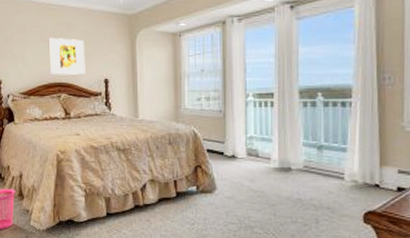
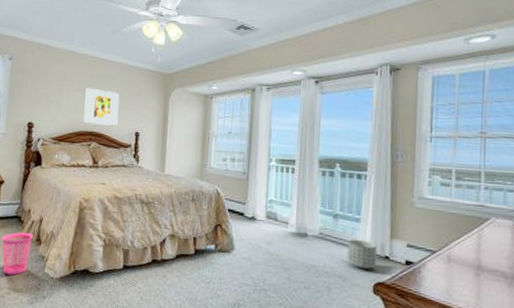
planter: none [334,169,366,200] -> present [347,239,377,270]

